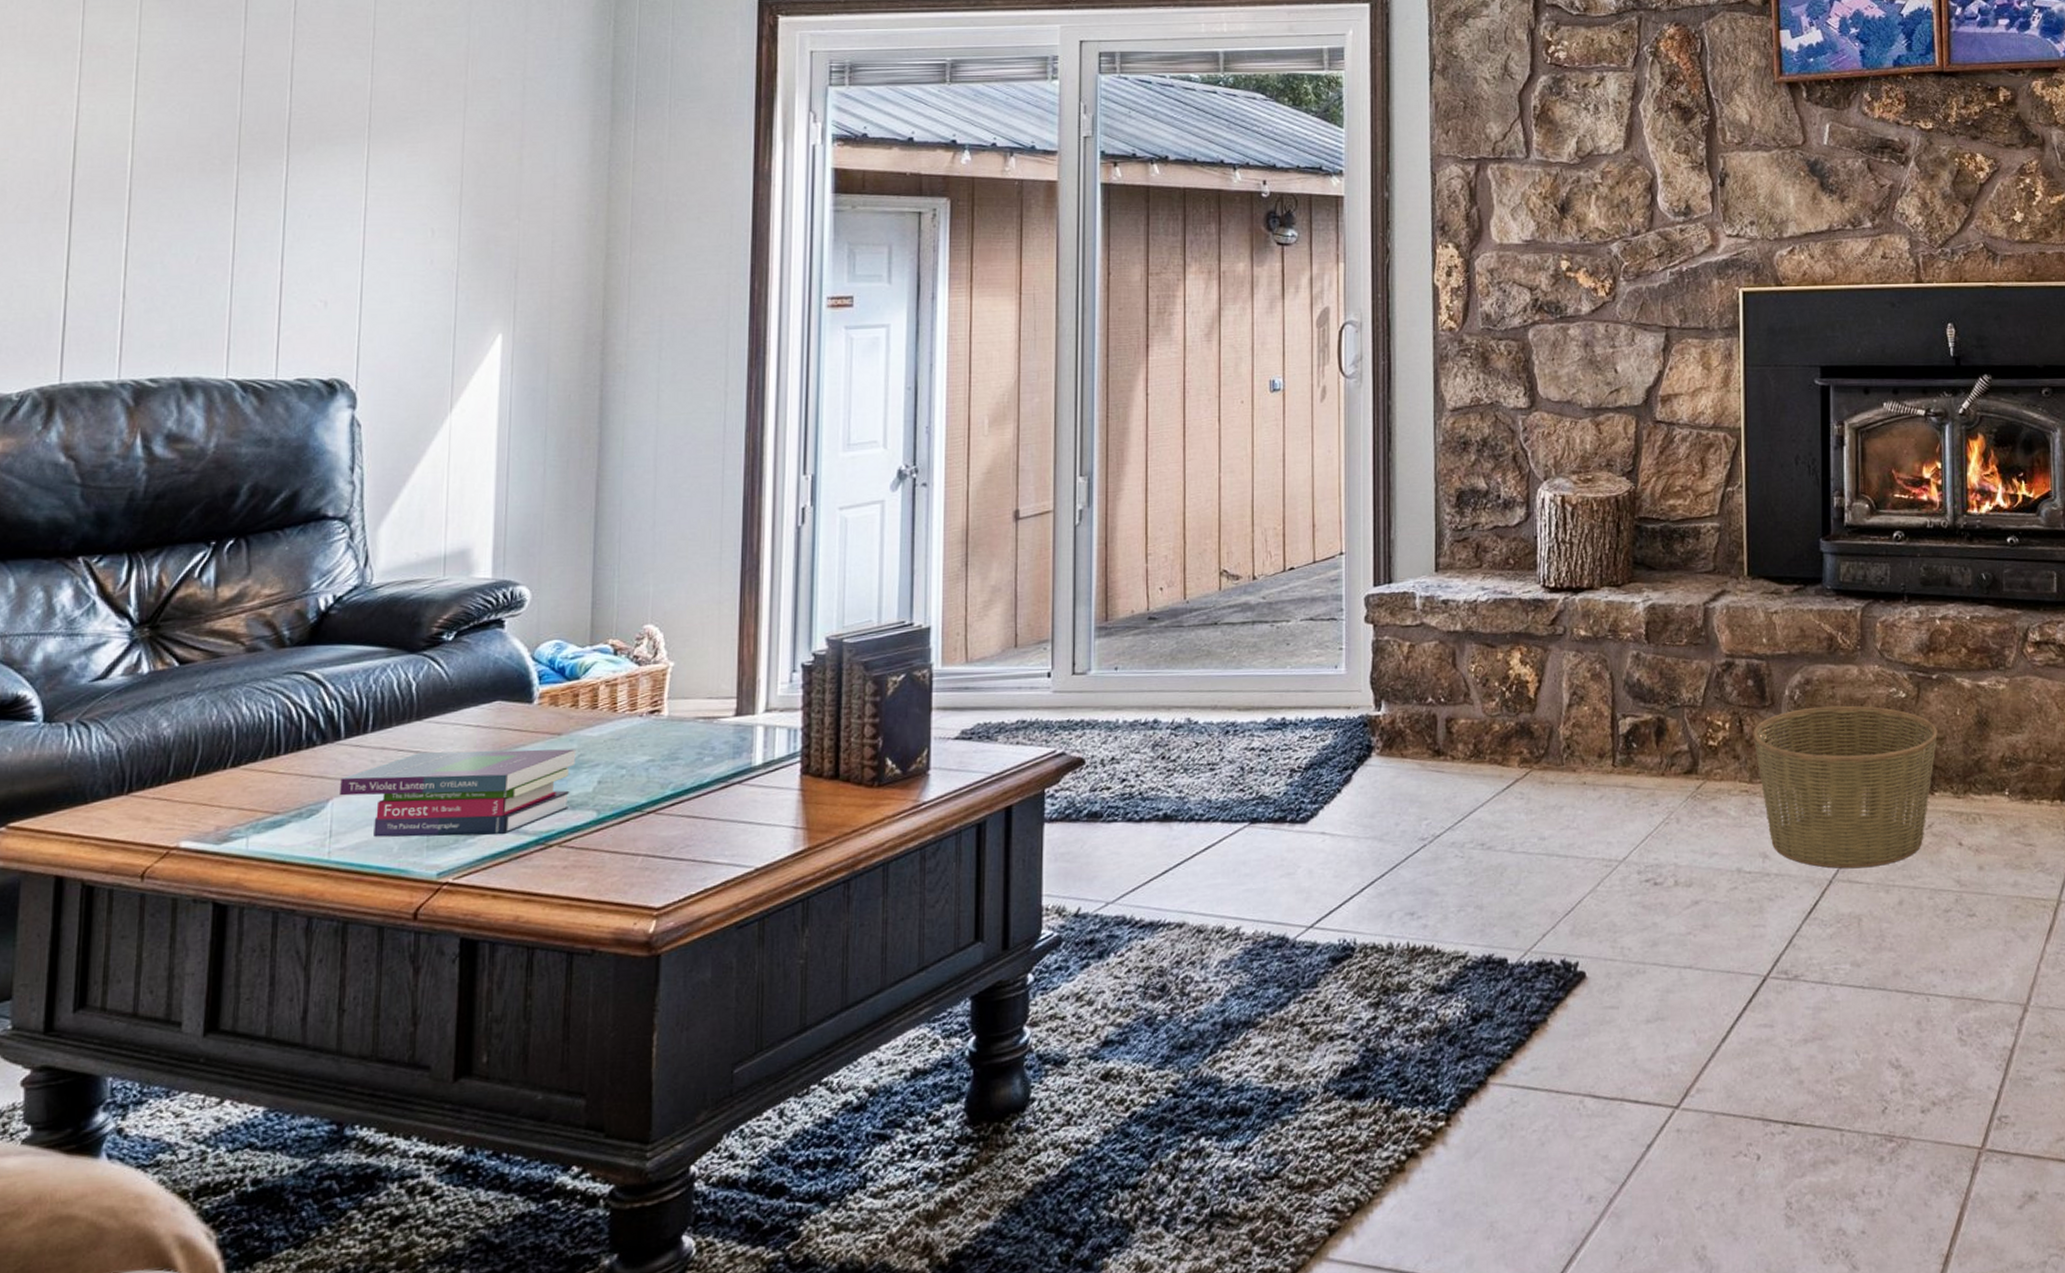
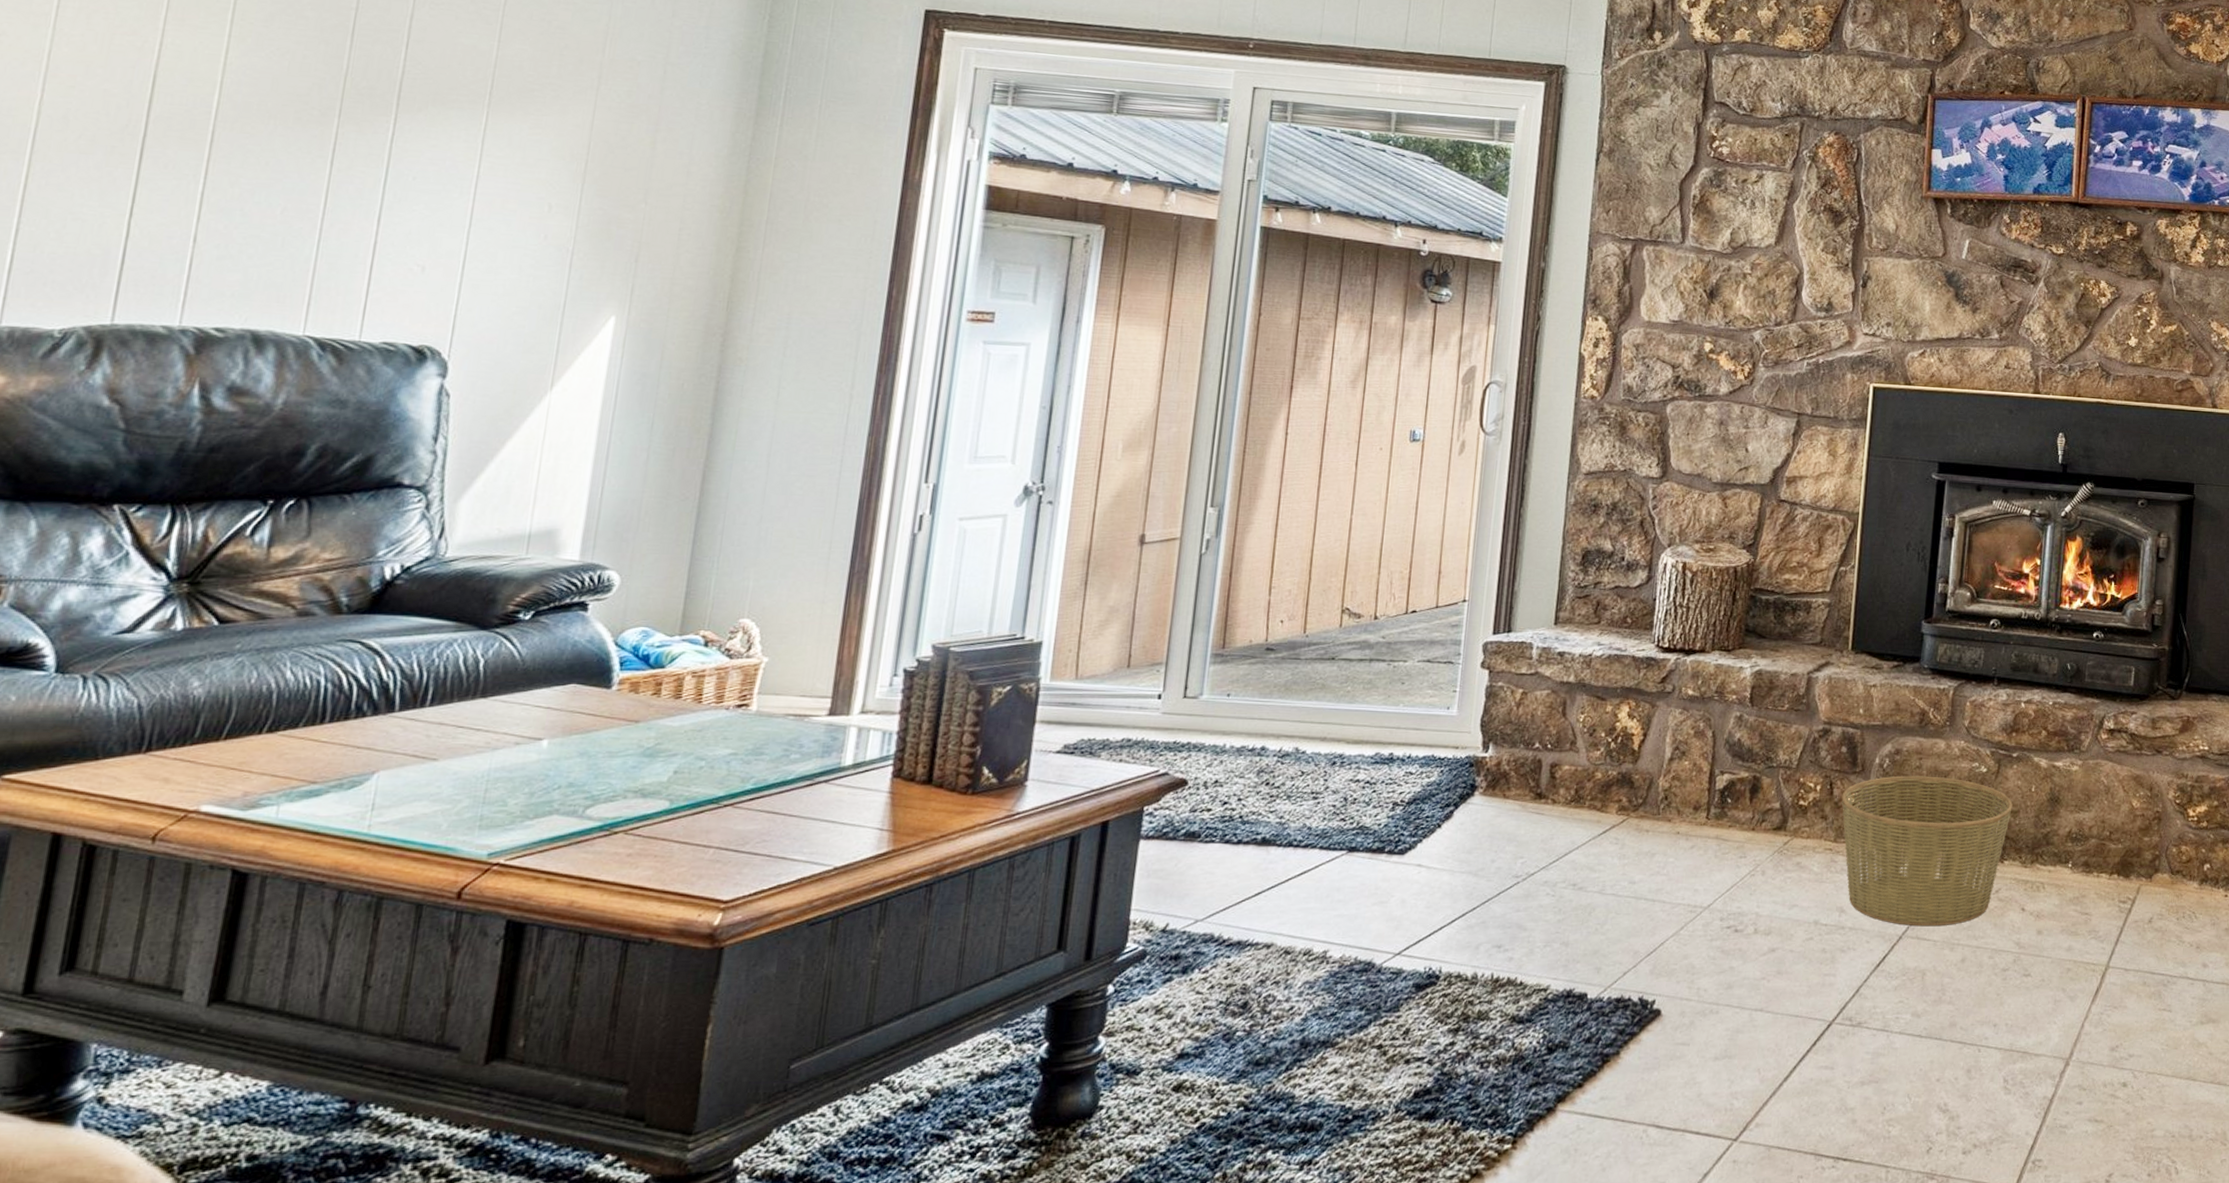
books: present [340,748,576,838] -> none [387,730,653,819]

